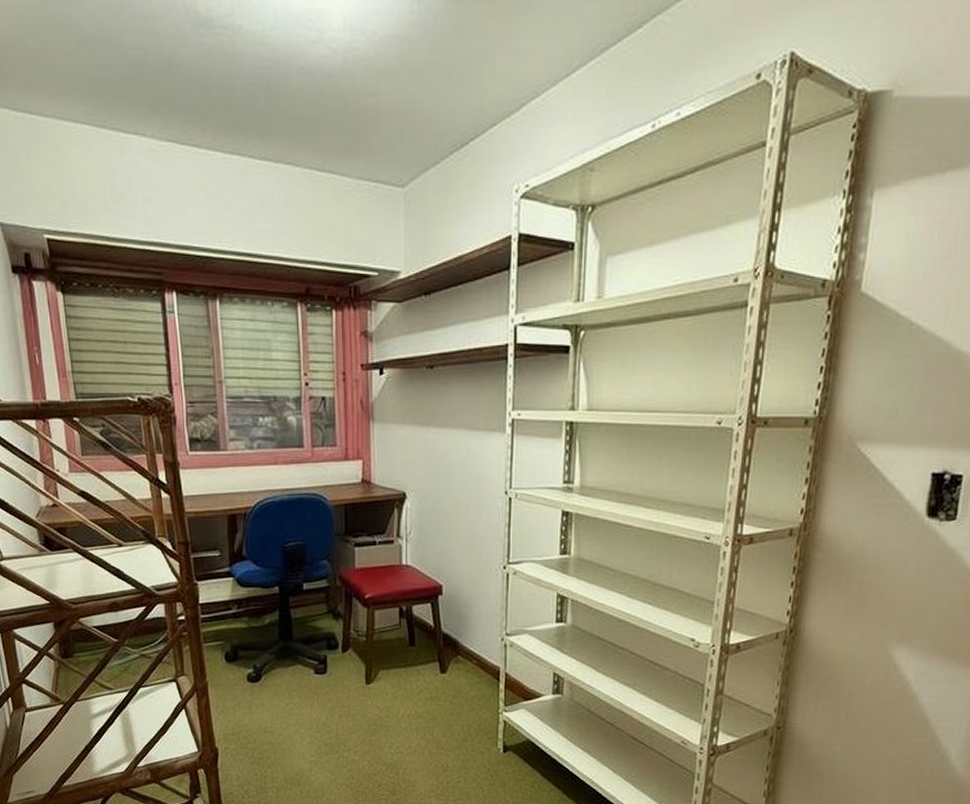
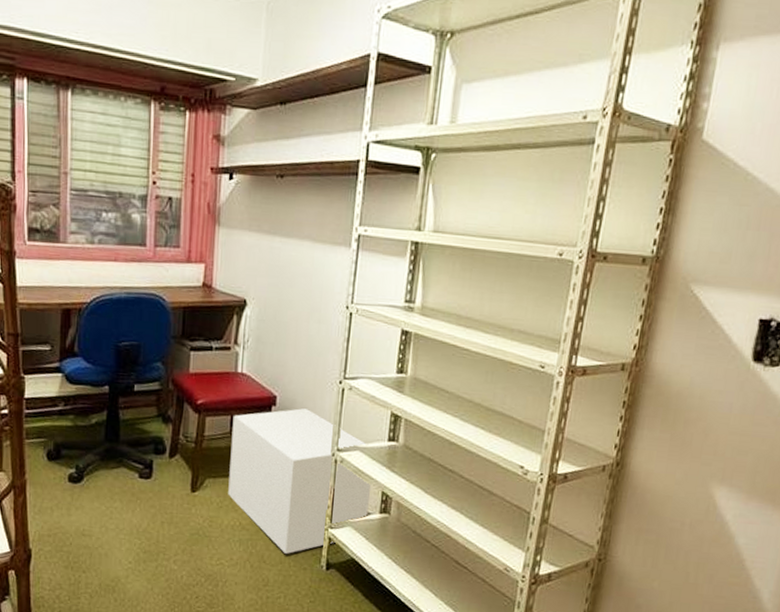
storage box: none [401,596,543,739] -> present [228,408,372,554]

